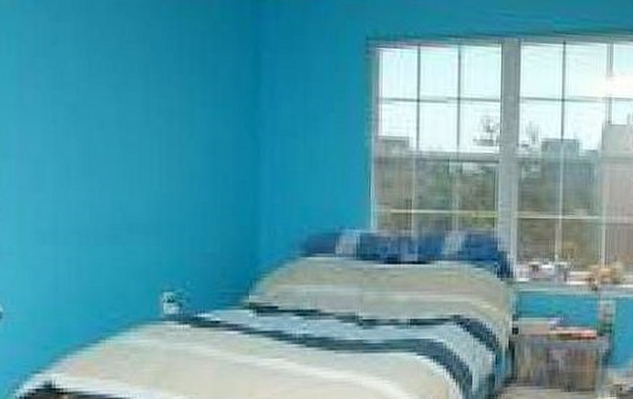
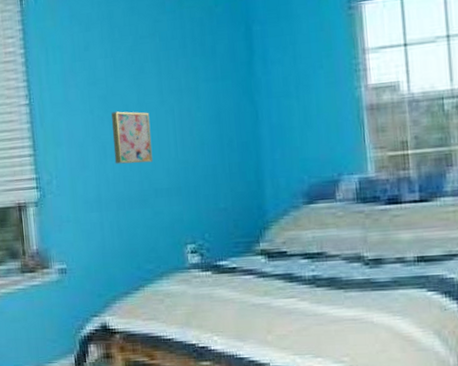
wall art: none [80,125,130,192] -> present [111,111,153,164]

